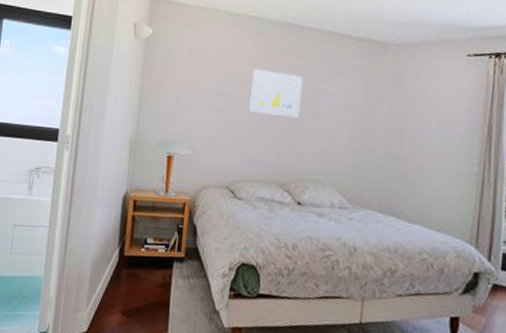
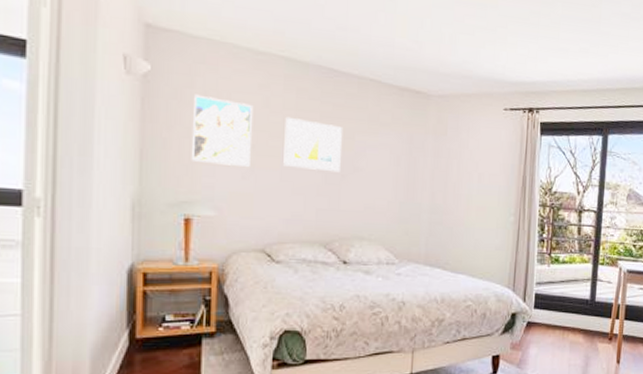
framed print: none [176,52,228,112] -> present [191,94,254,167]

